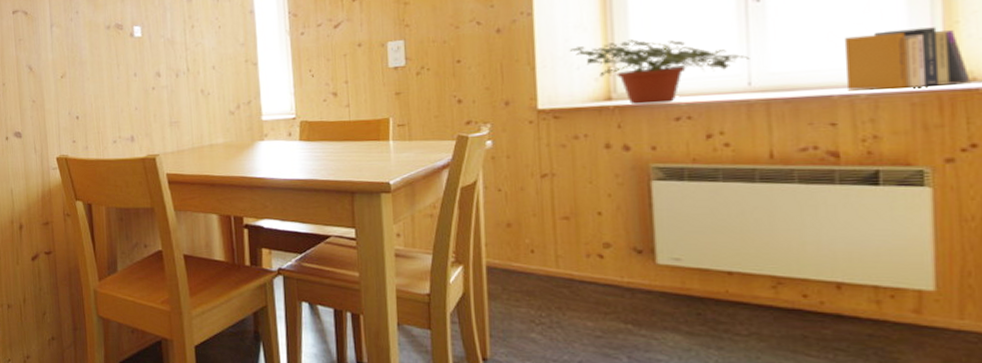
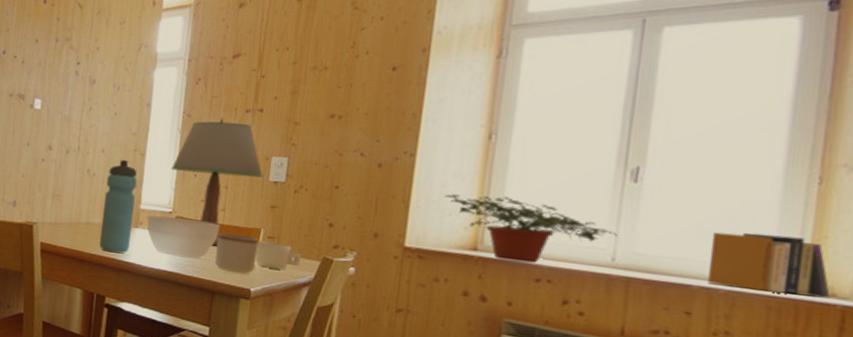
water bottle: none [222,73,258,171] -> present [99,160,137,254]
bowl: none [272,121,348,163] -> present [147,215,221,259]
table lamp: none [287,11,383,145] -> present [171,118,264,246]
mug: none [346,127,390,169] -> present [215,232,259,275]
cup: none [388,129,436,157] -> present [255,241,302,270]

